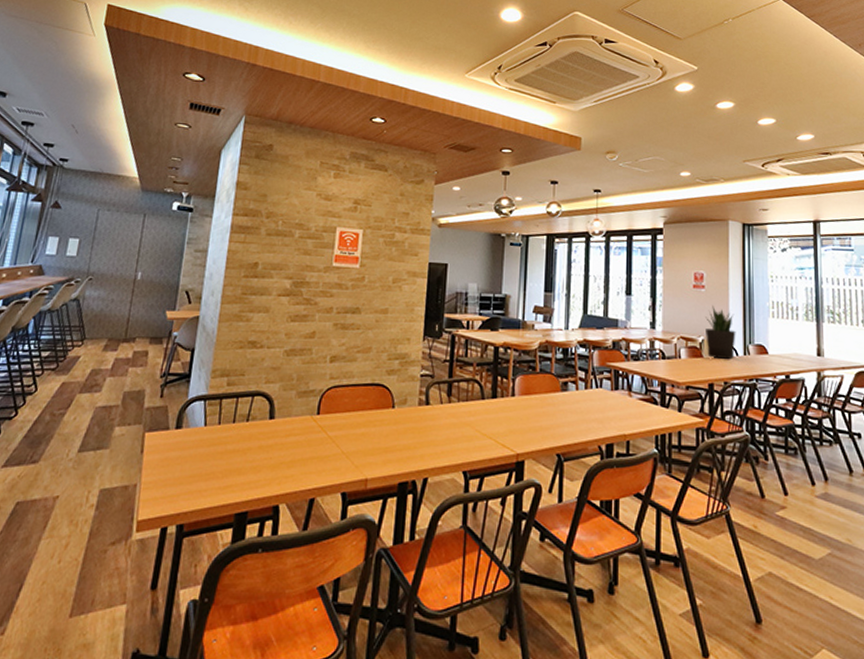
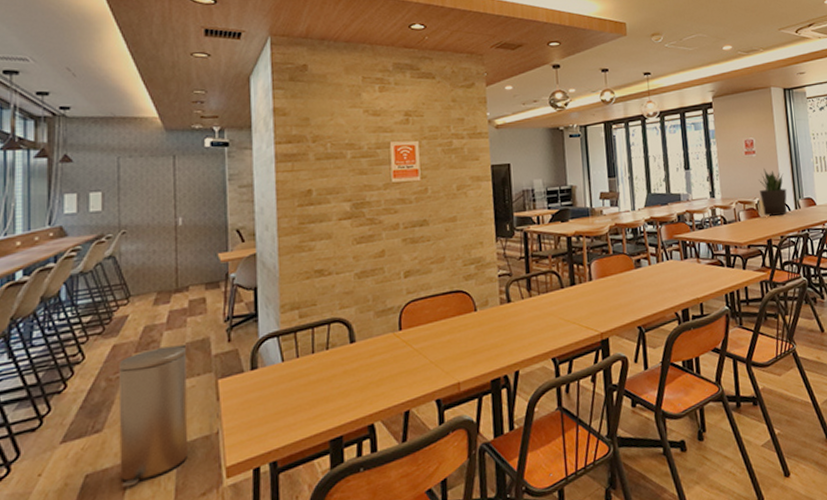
pedal bin: none [45,391,124,522] -> present [118,344,189,488]

